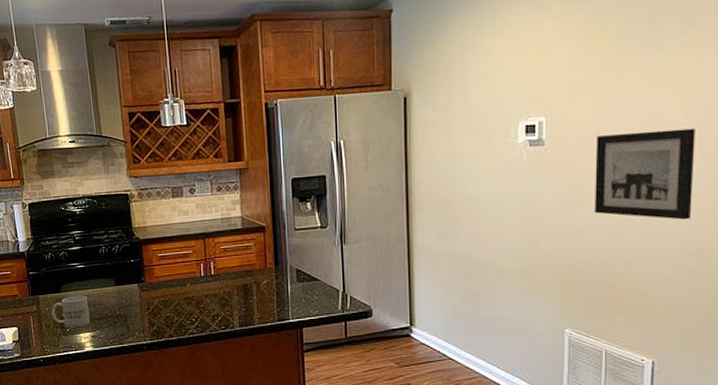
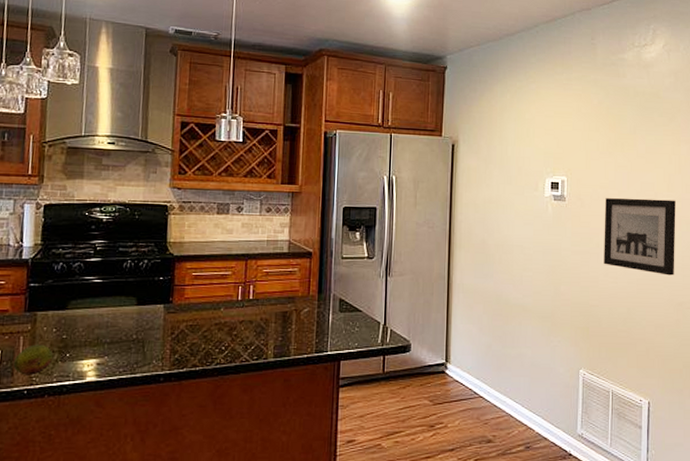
fruit: none [28,322,58,347] -> present [13,344,54,375]
mug: present [51,295,90,328] -> none [50,314,100,353]

